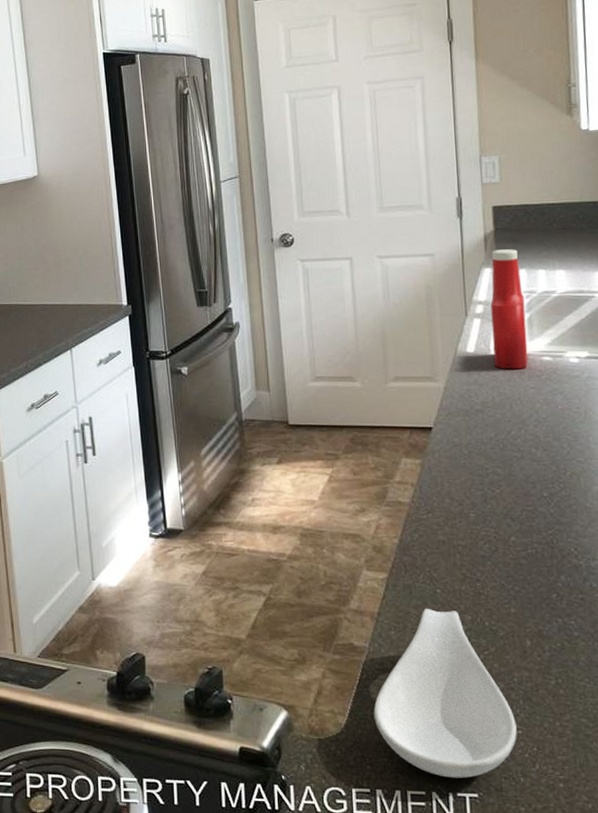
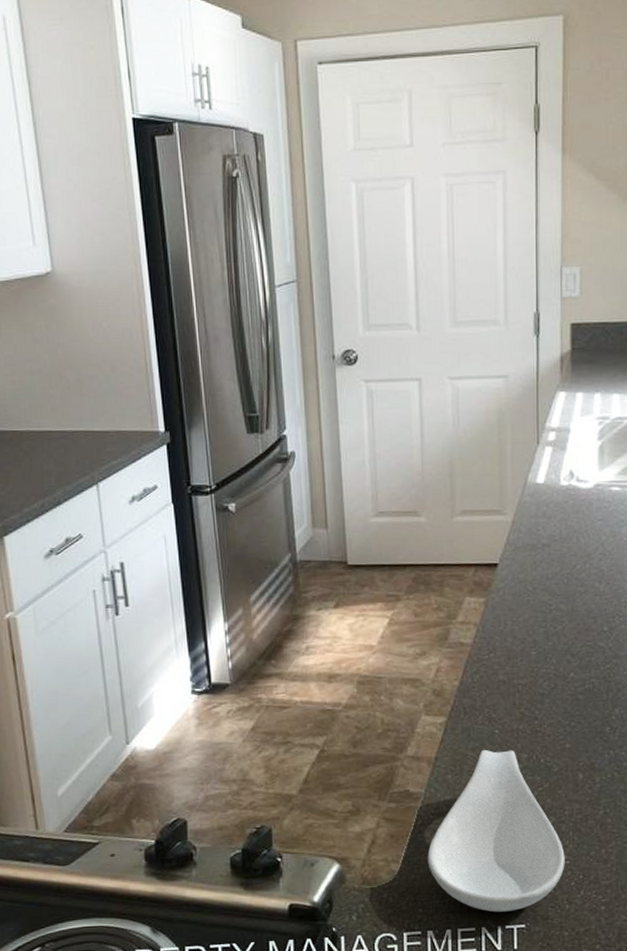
ketchup bottle: present [490,249,528,370] -> none [563,371,598,501]

